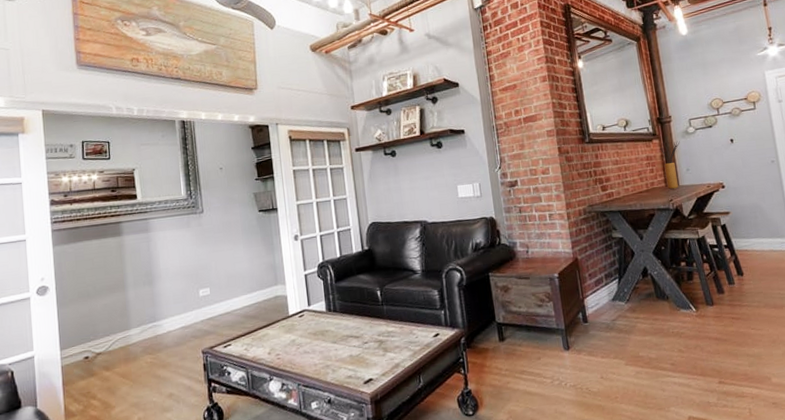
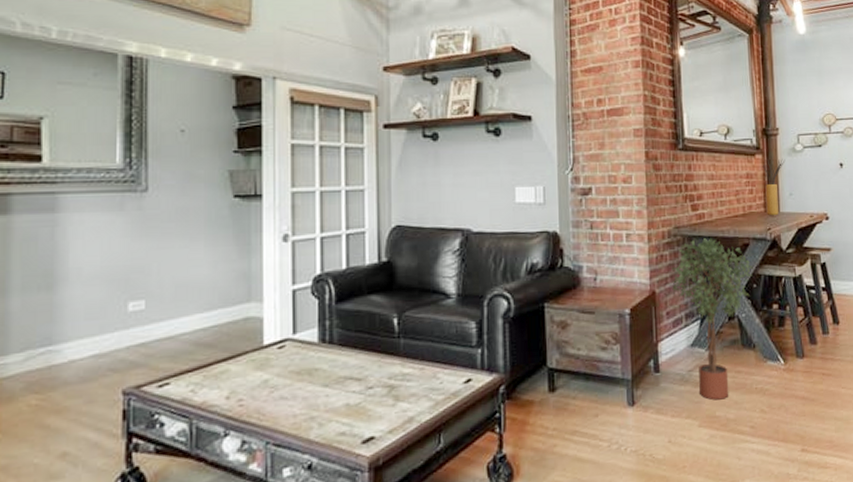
potted tree: none [589,212,660,344] -> present [671,238,753,401]

